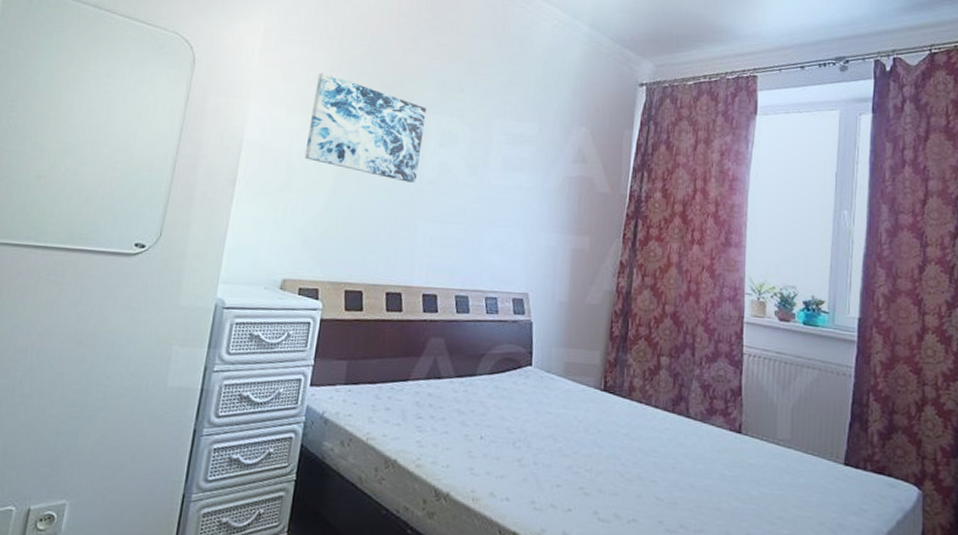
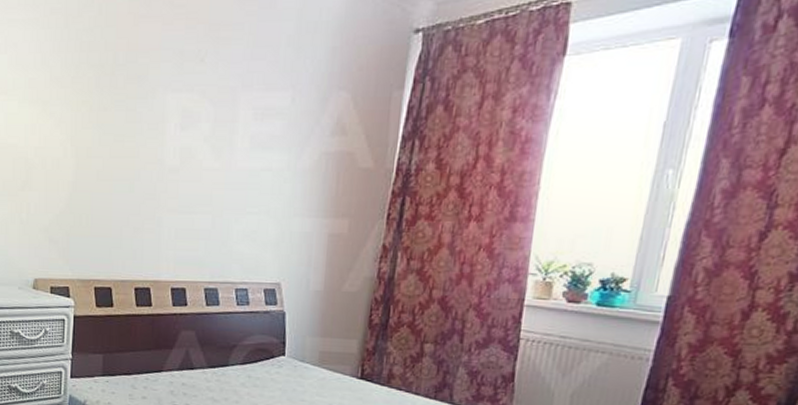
wall art: present [304,72,427,183] -> none [41,55,164,172]

